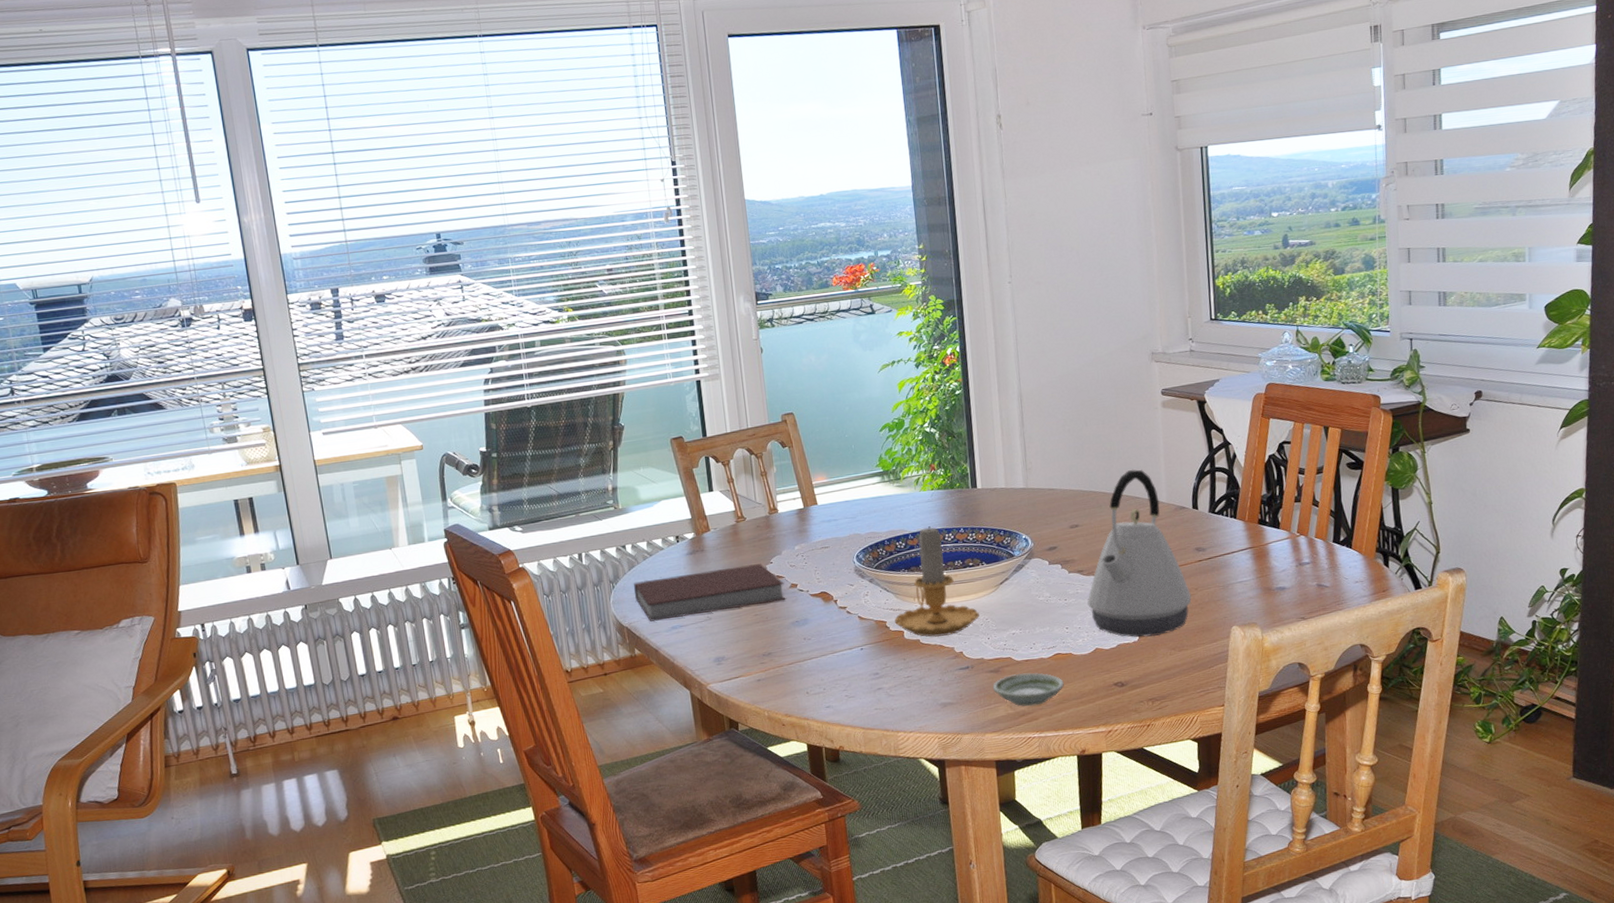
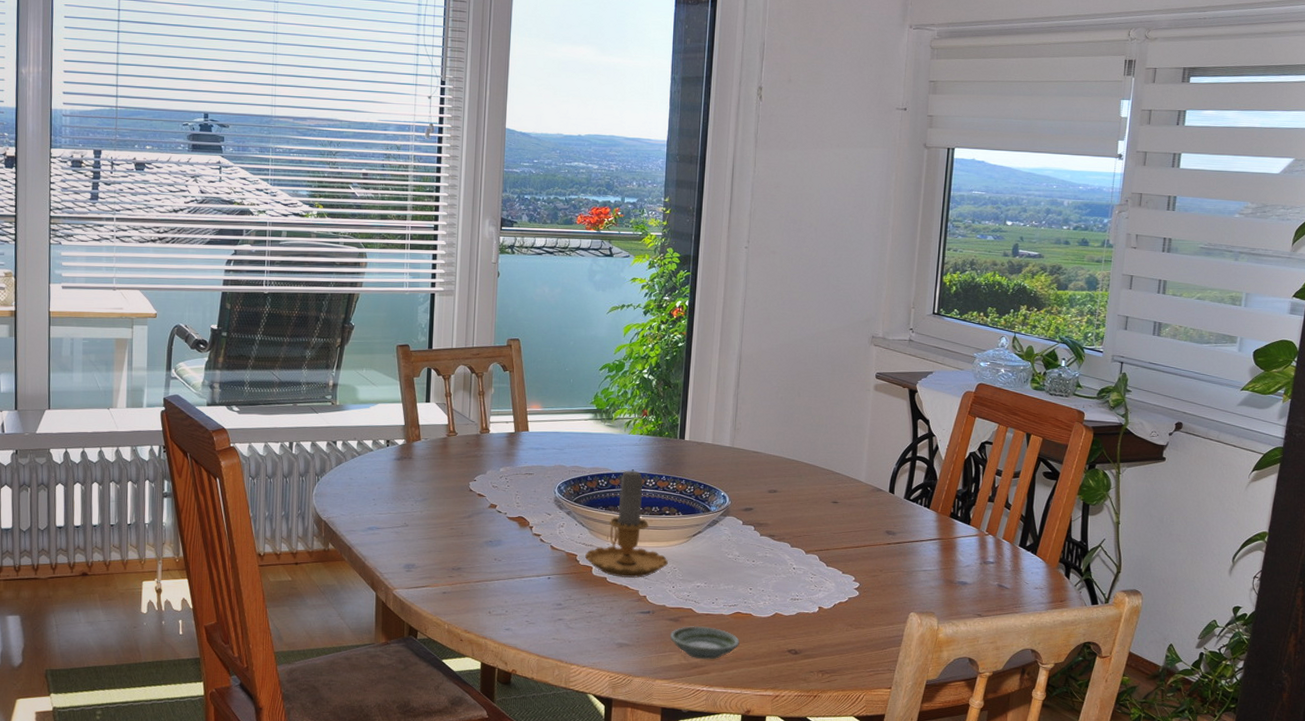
notebook: present [633,564,786,622] -> none [337,478,484,520]
kettle: present [1087,469,1192,638] -> none [774,446,875,611]

